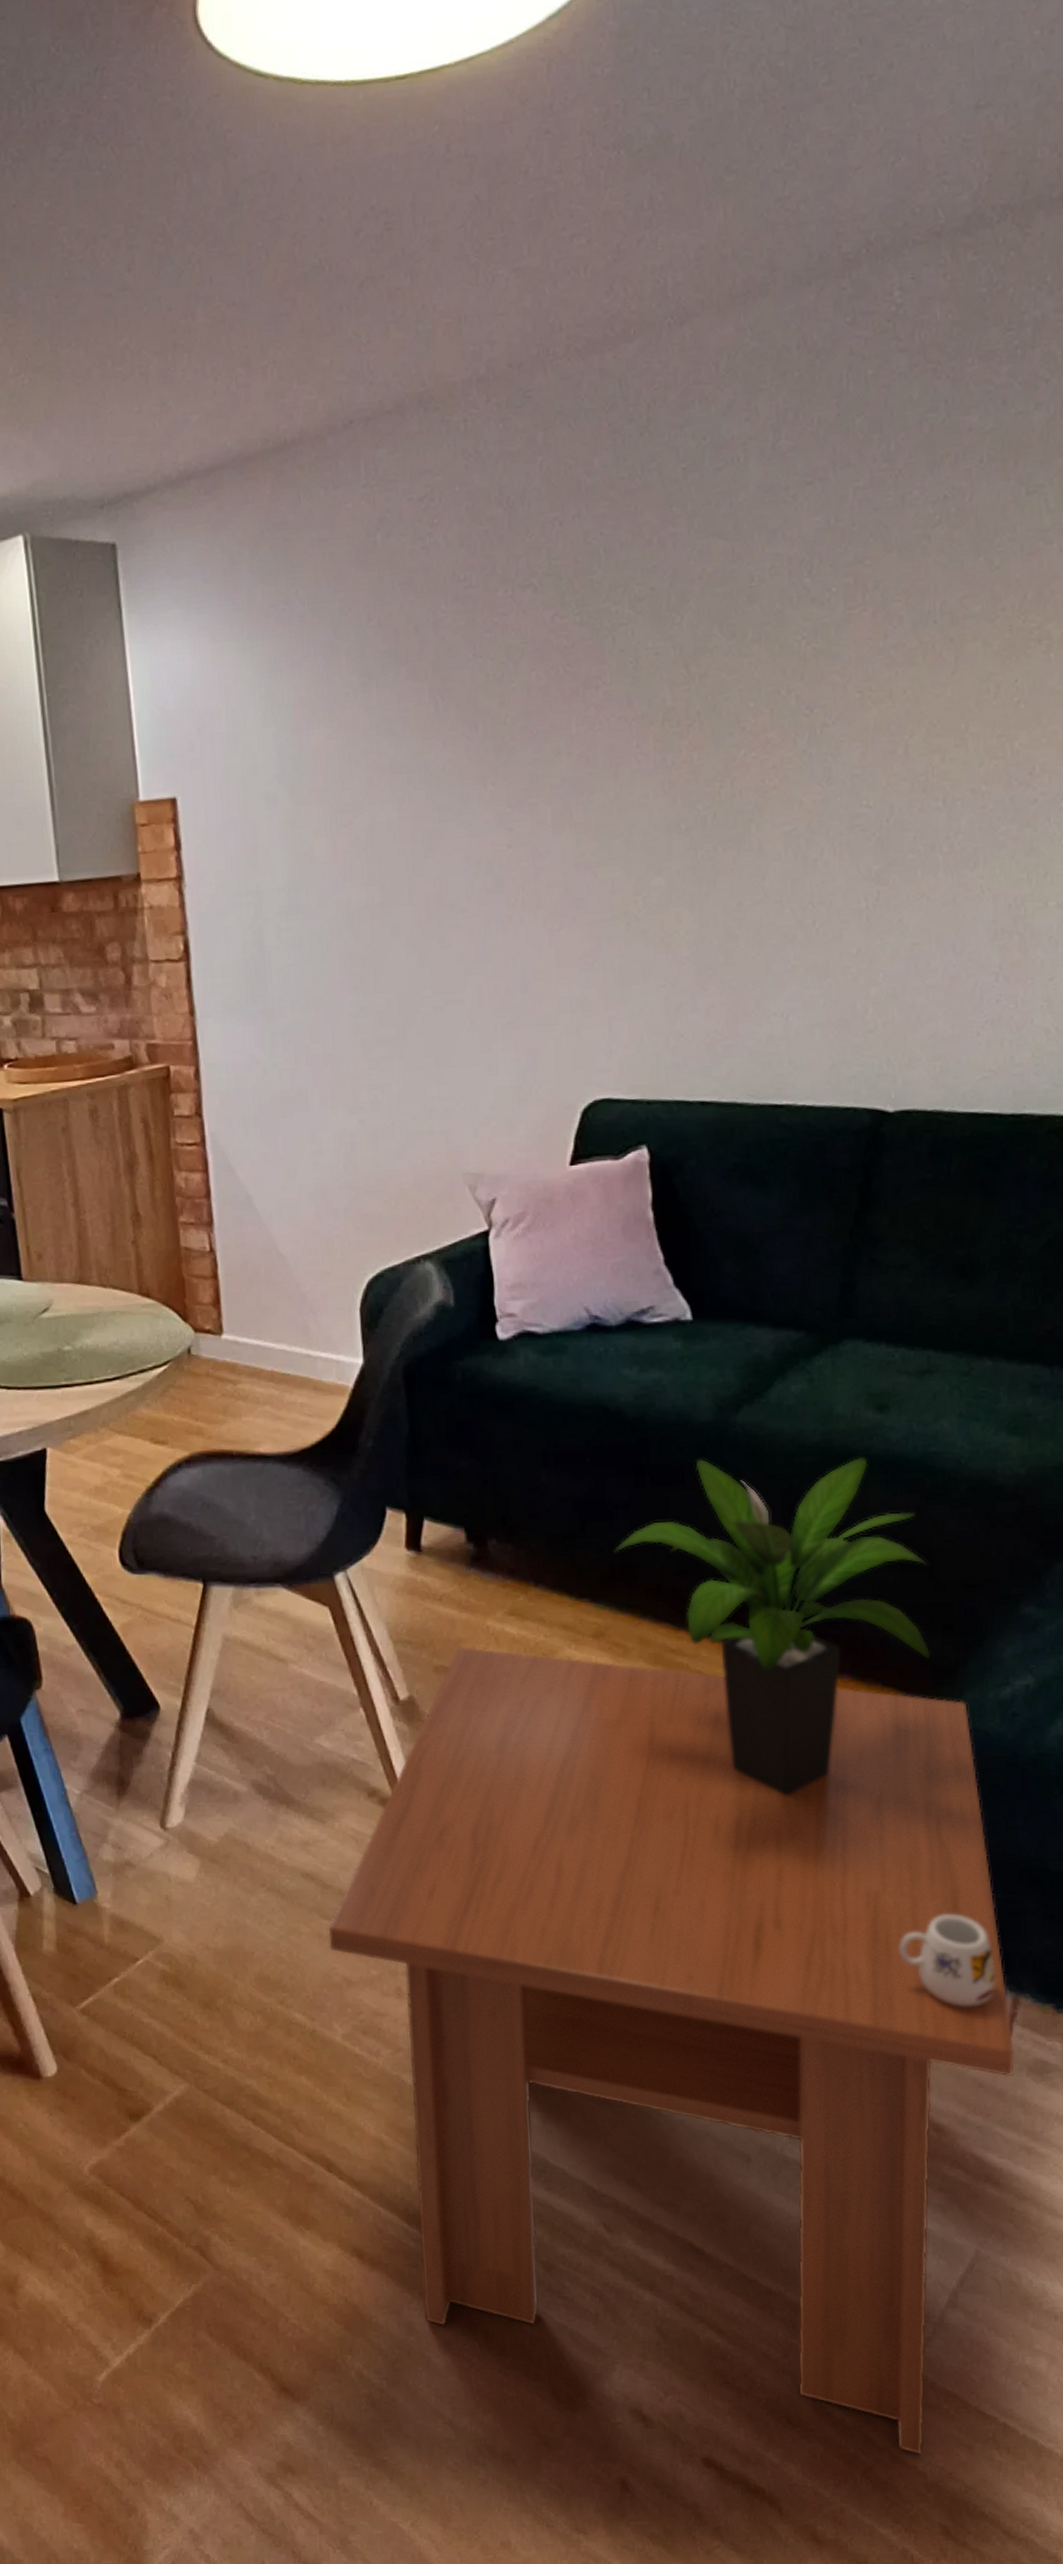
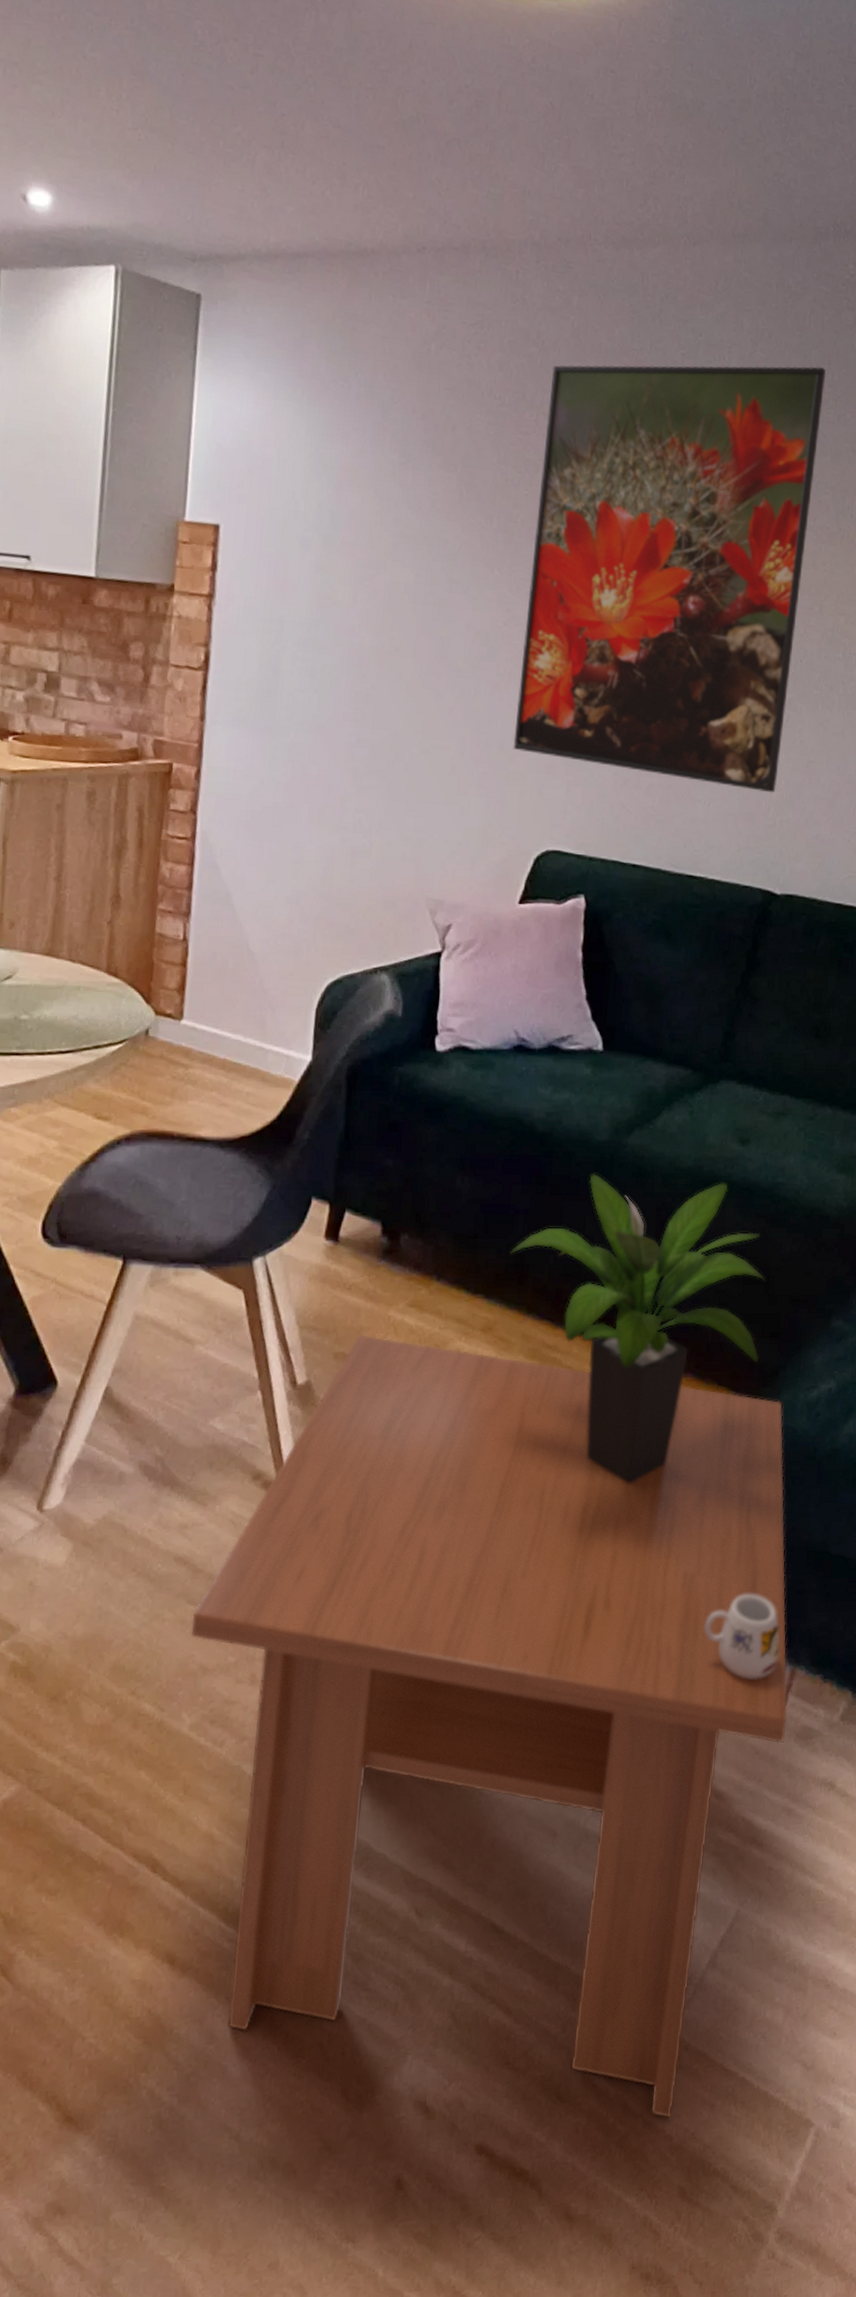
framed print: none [524,438,879,992] -> present [513,365,826,793]

